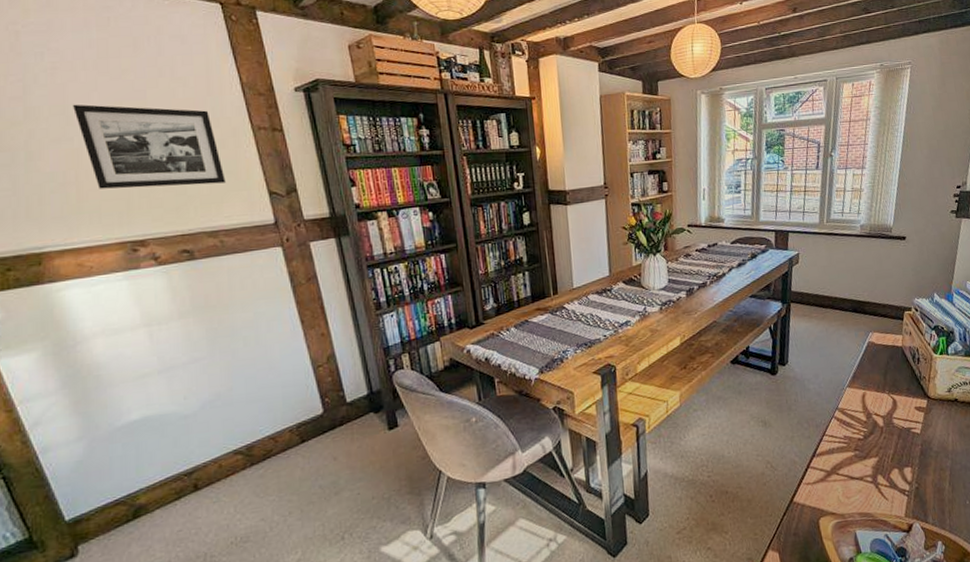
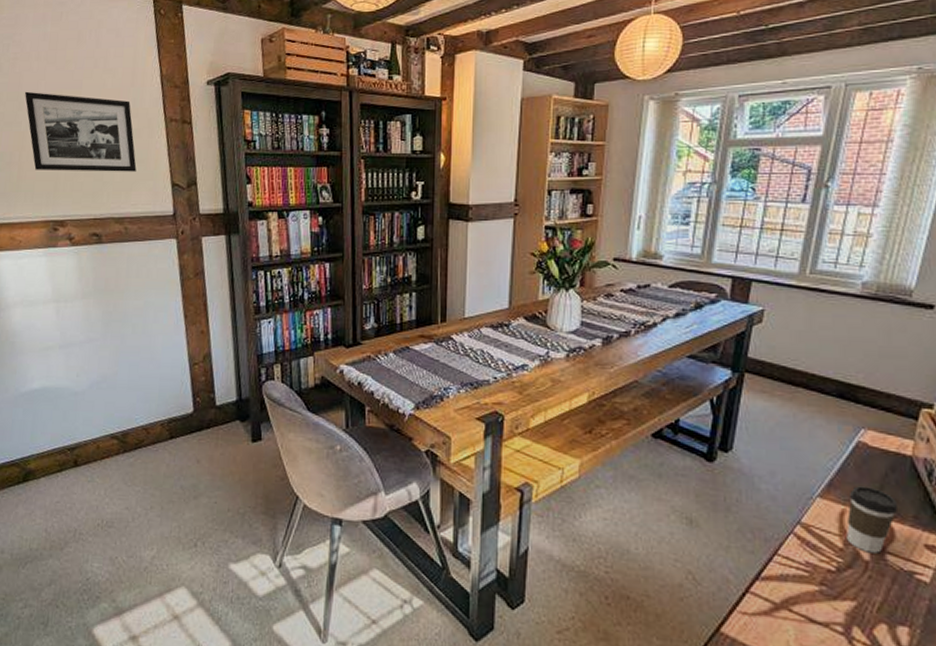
coffee cup: none [866,373,897,421] -> present [846,486,897,554]

